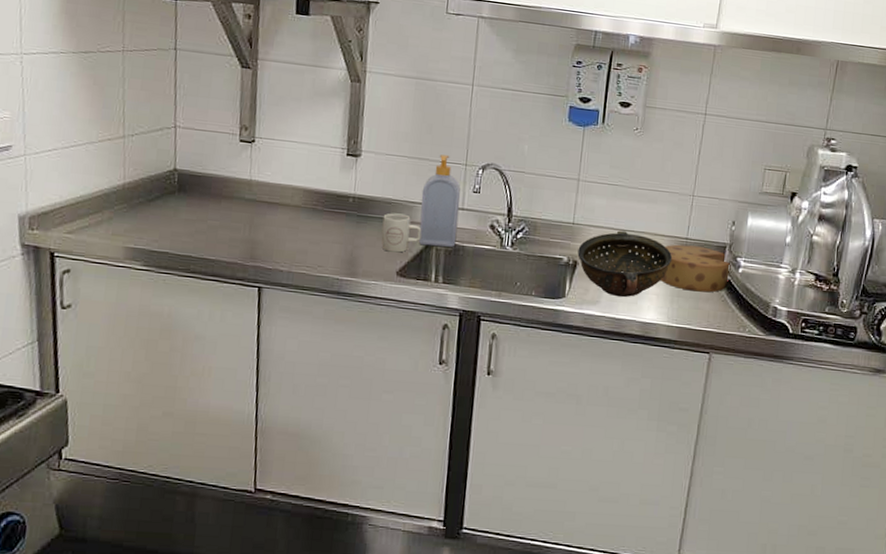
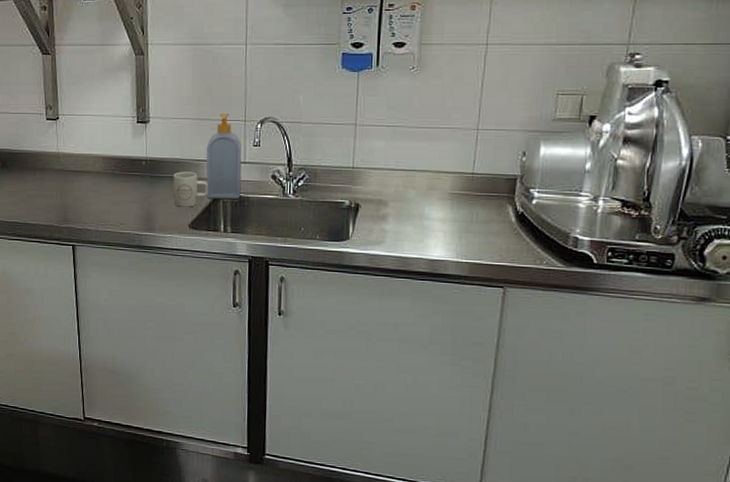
colander: present [577,230,673,298] -> none [359,171,459,237]
cheese: present [659,244,730,293] -> none [444,180,522,227]

